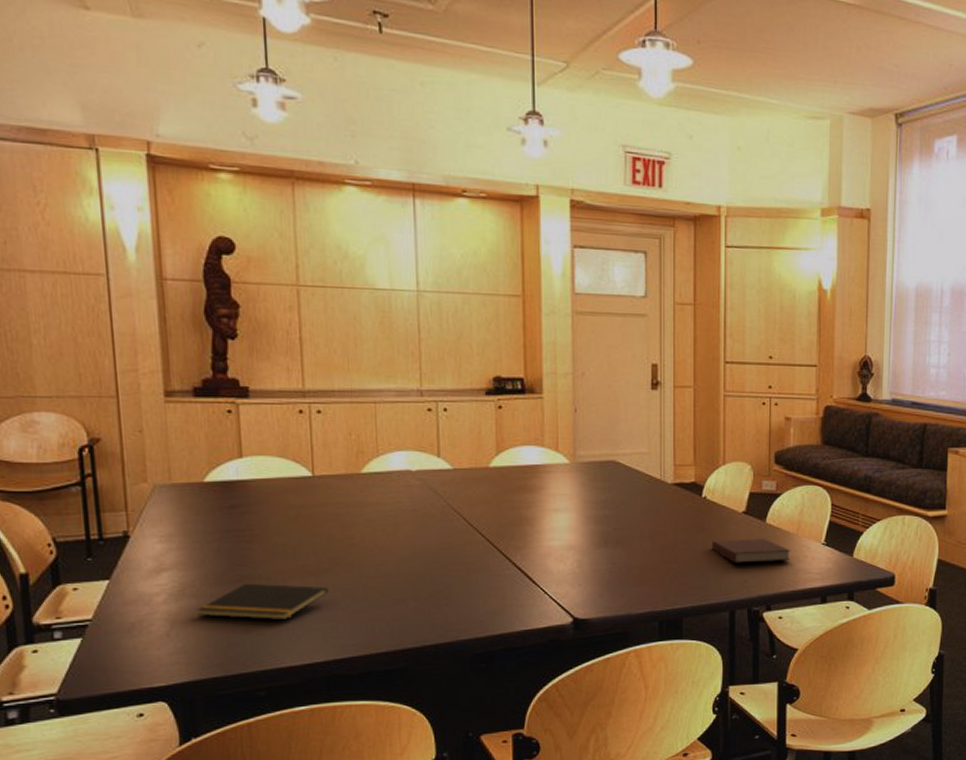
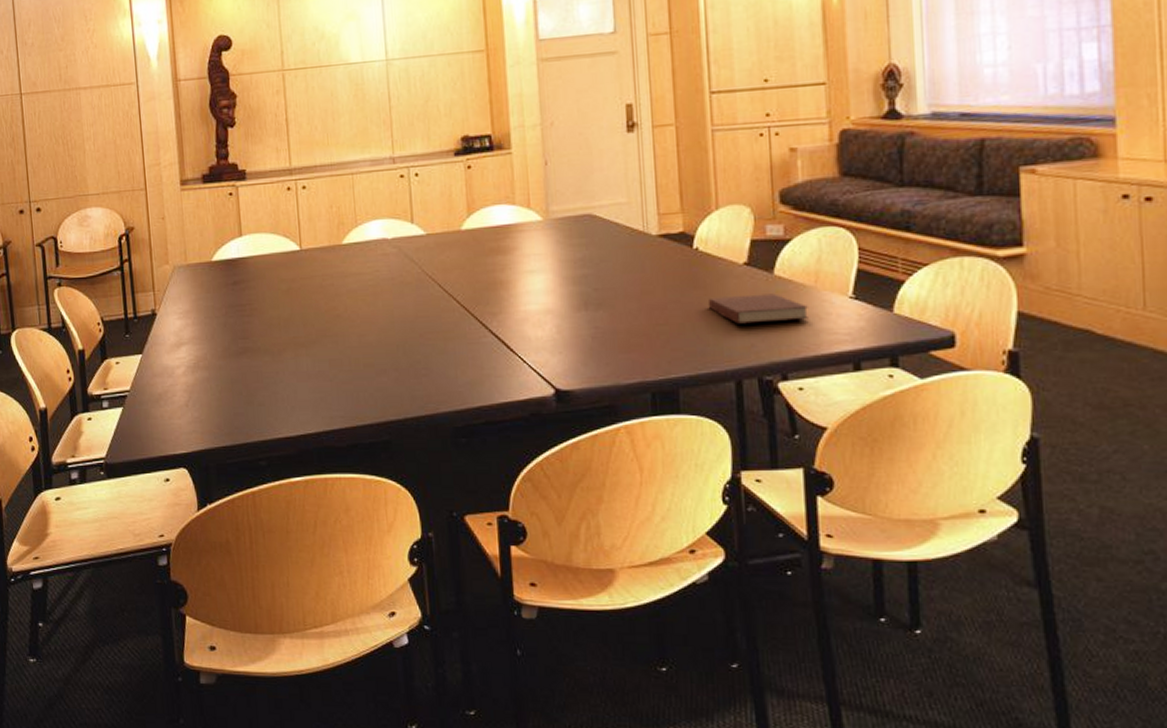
notepad: present [197,583,329,621] -> none [209,355,318,392]

